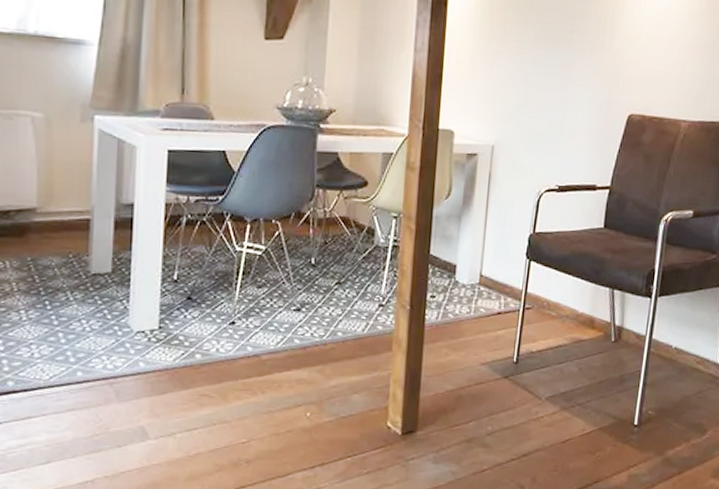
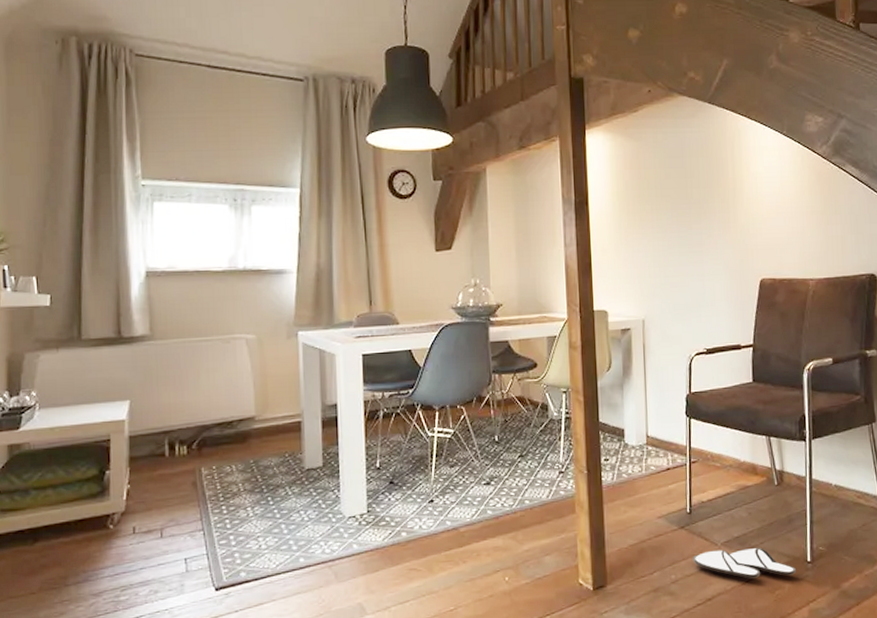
slippers: none [512,404,622,438] -> present [692,548,797,579]

